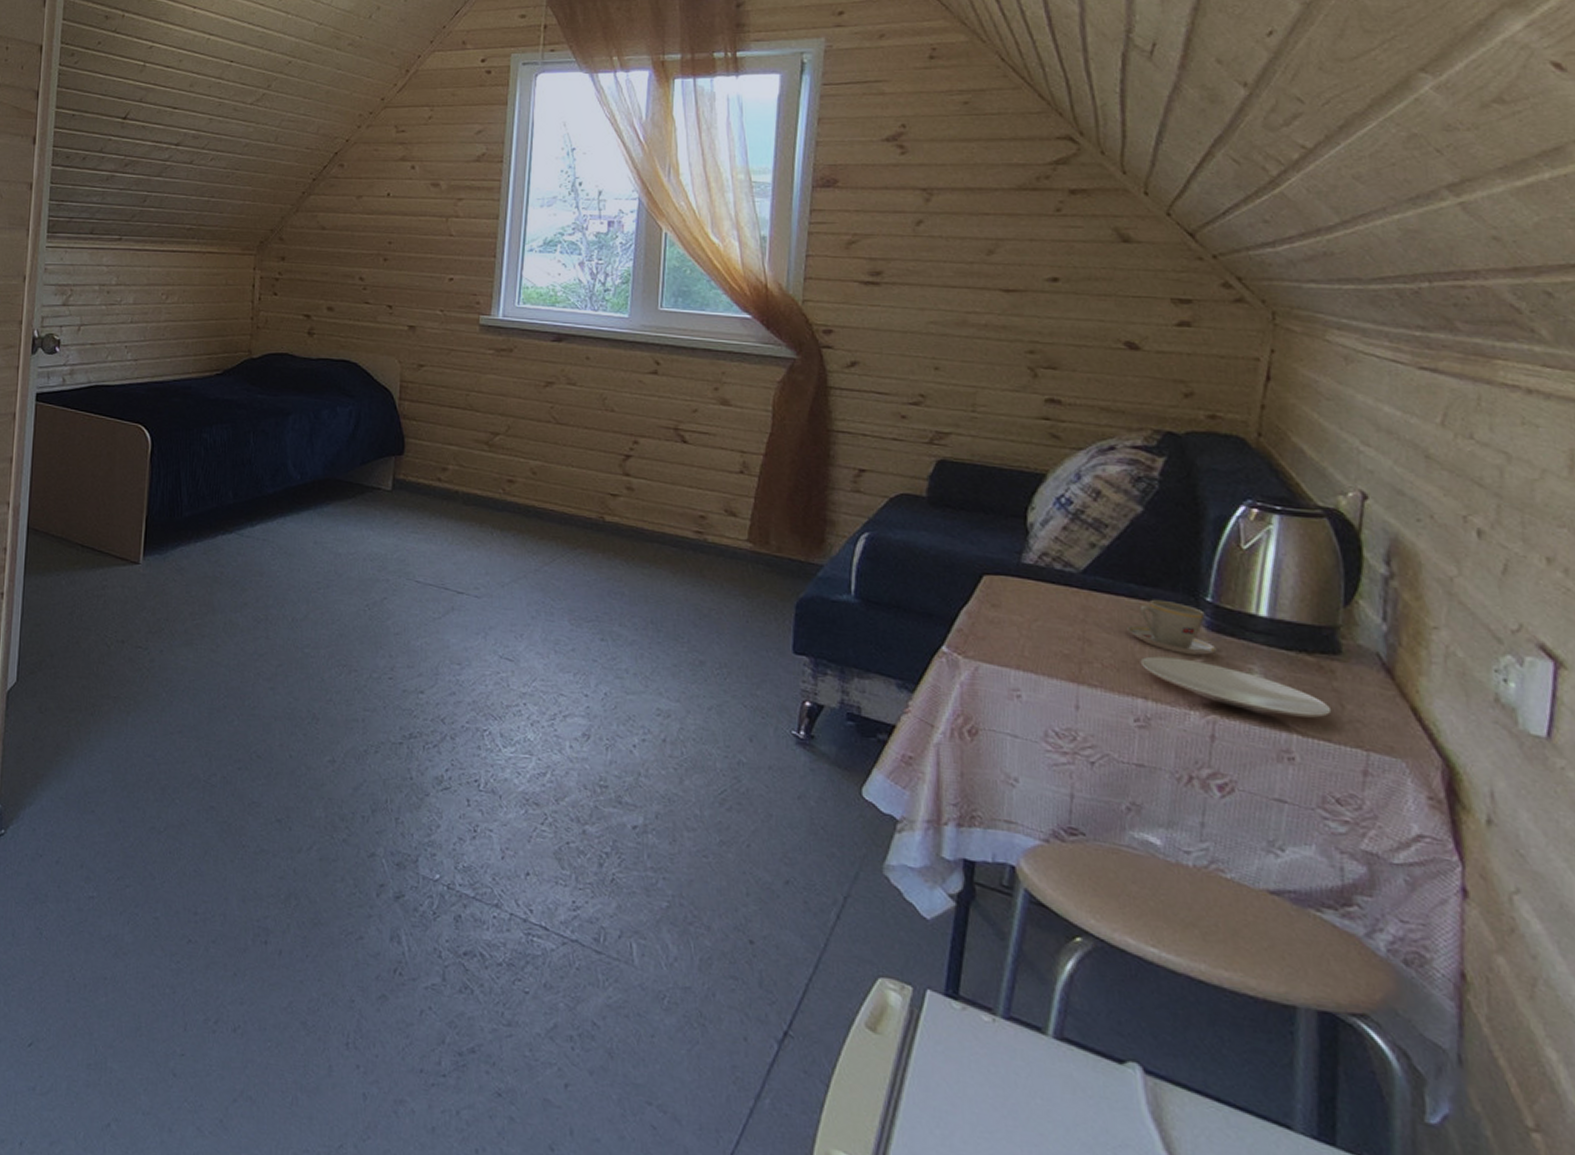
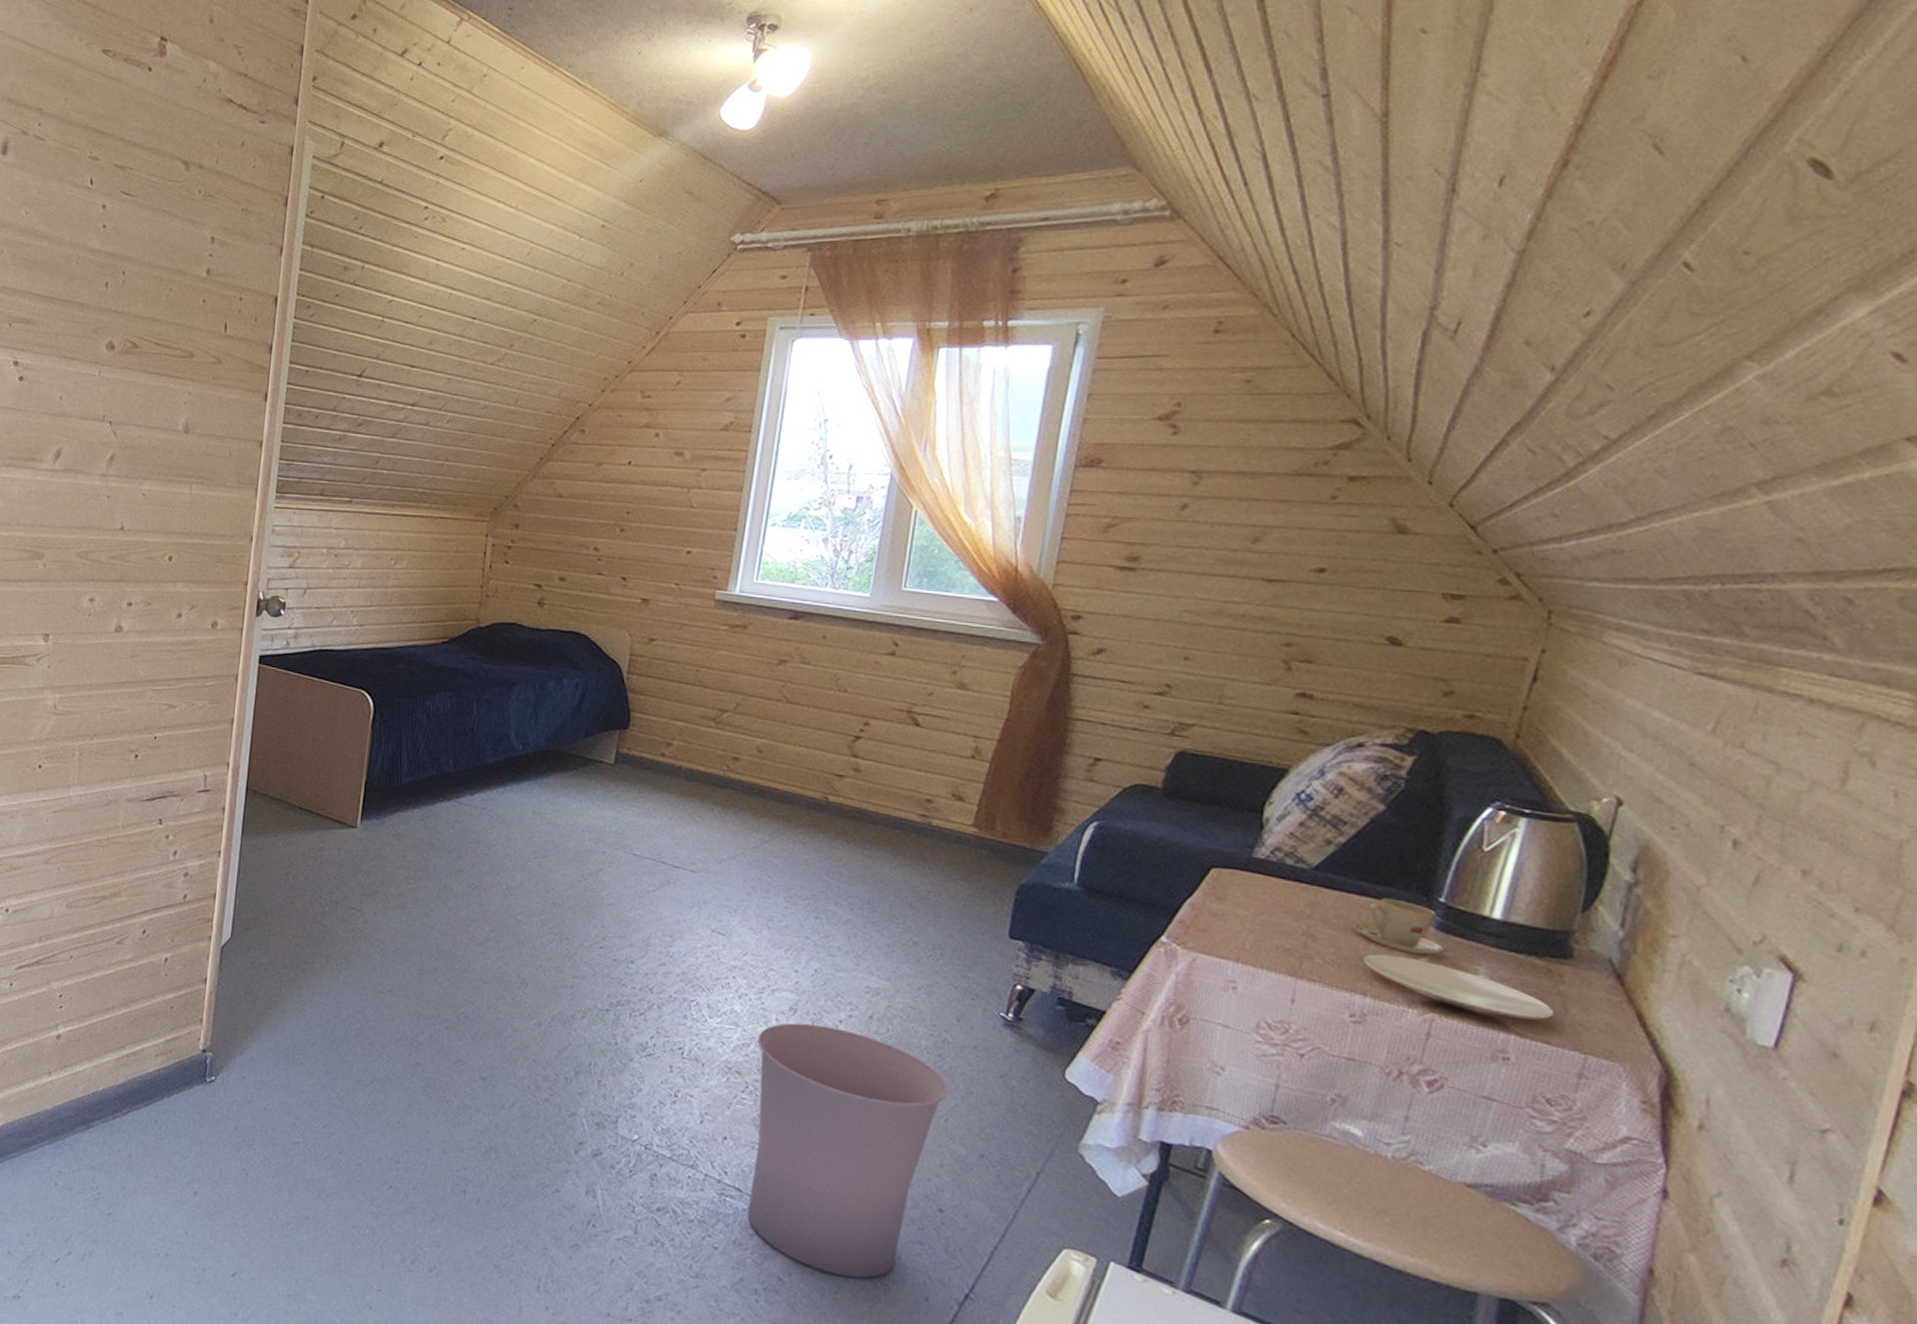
waste bin: none [552,749,747,1019] -> present [747,1023,948,1279]

